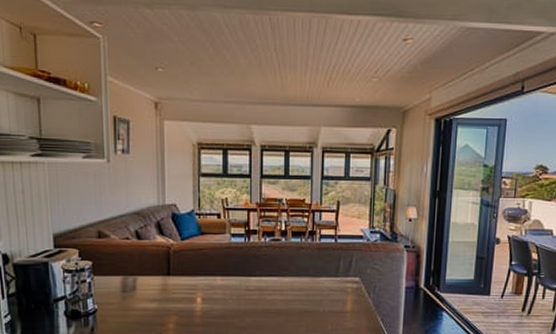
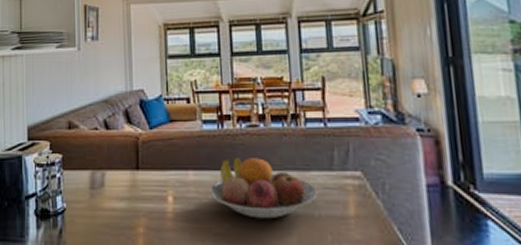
fruit bowl: none [234,265,325,315] -> present [209,156,318,219]

